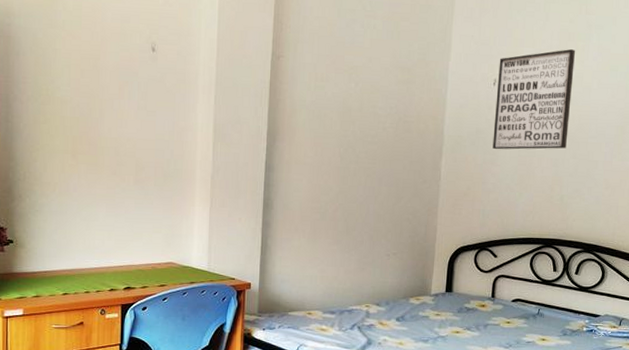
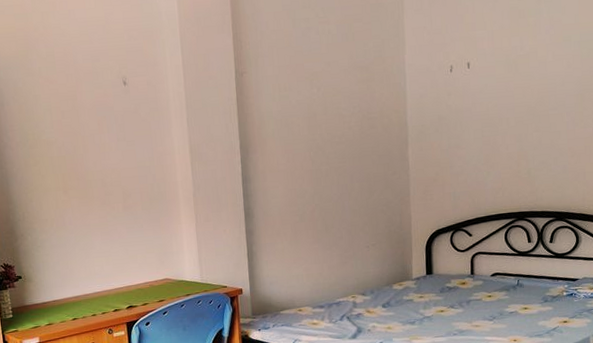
wall art: present [492,49,575,150] -> none [453,26,529,134]

